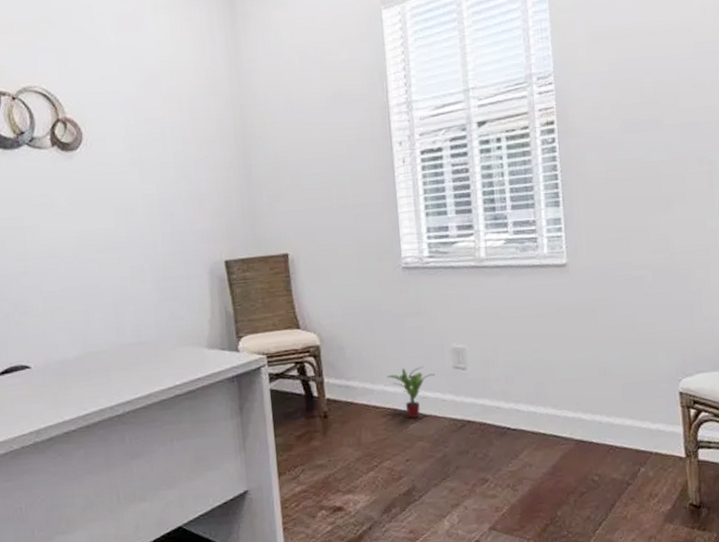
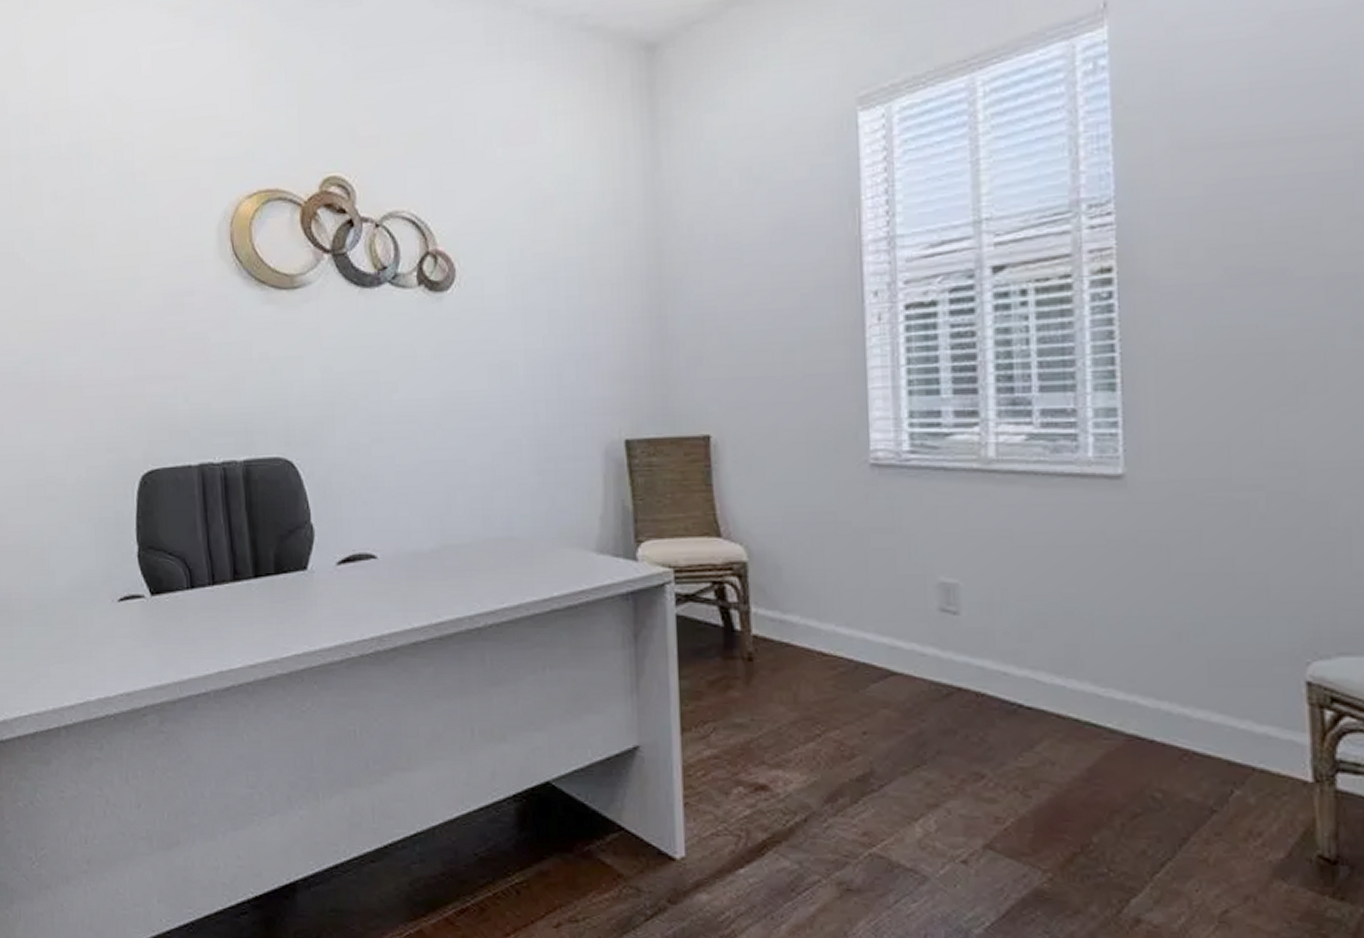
potted plant: present [387,366,435,418] -> none [840,603,912,675]

